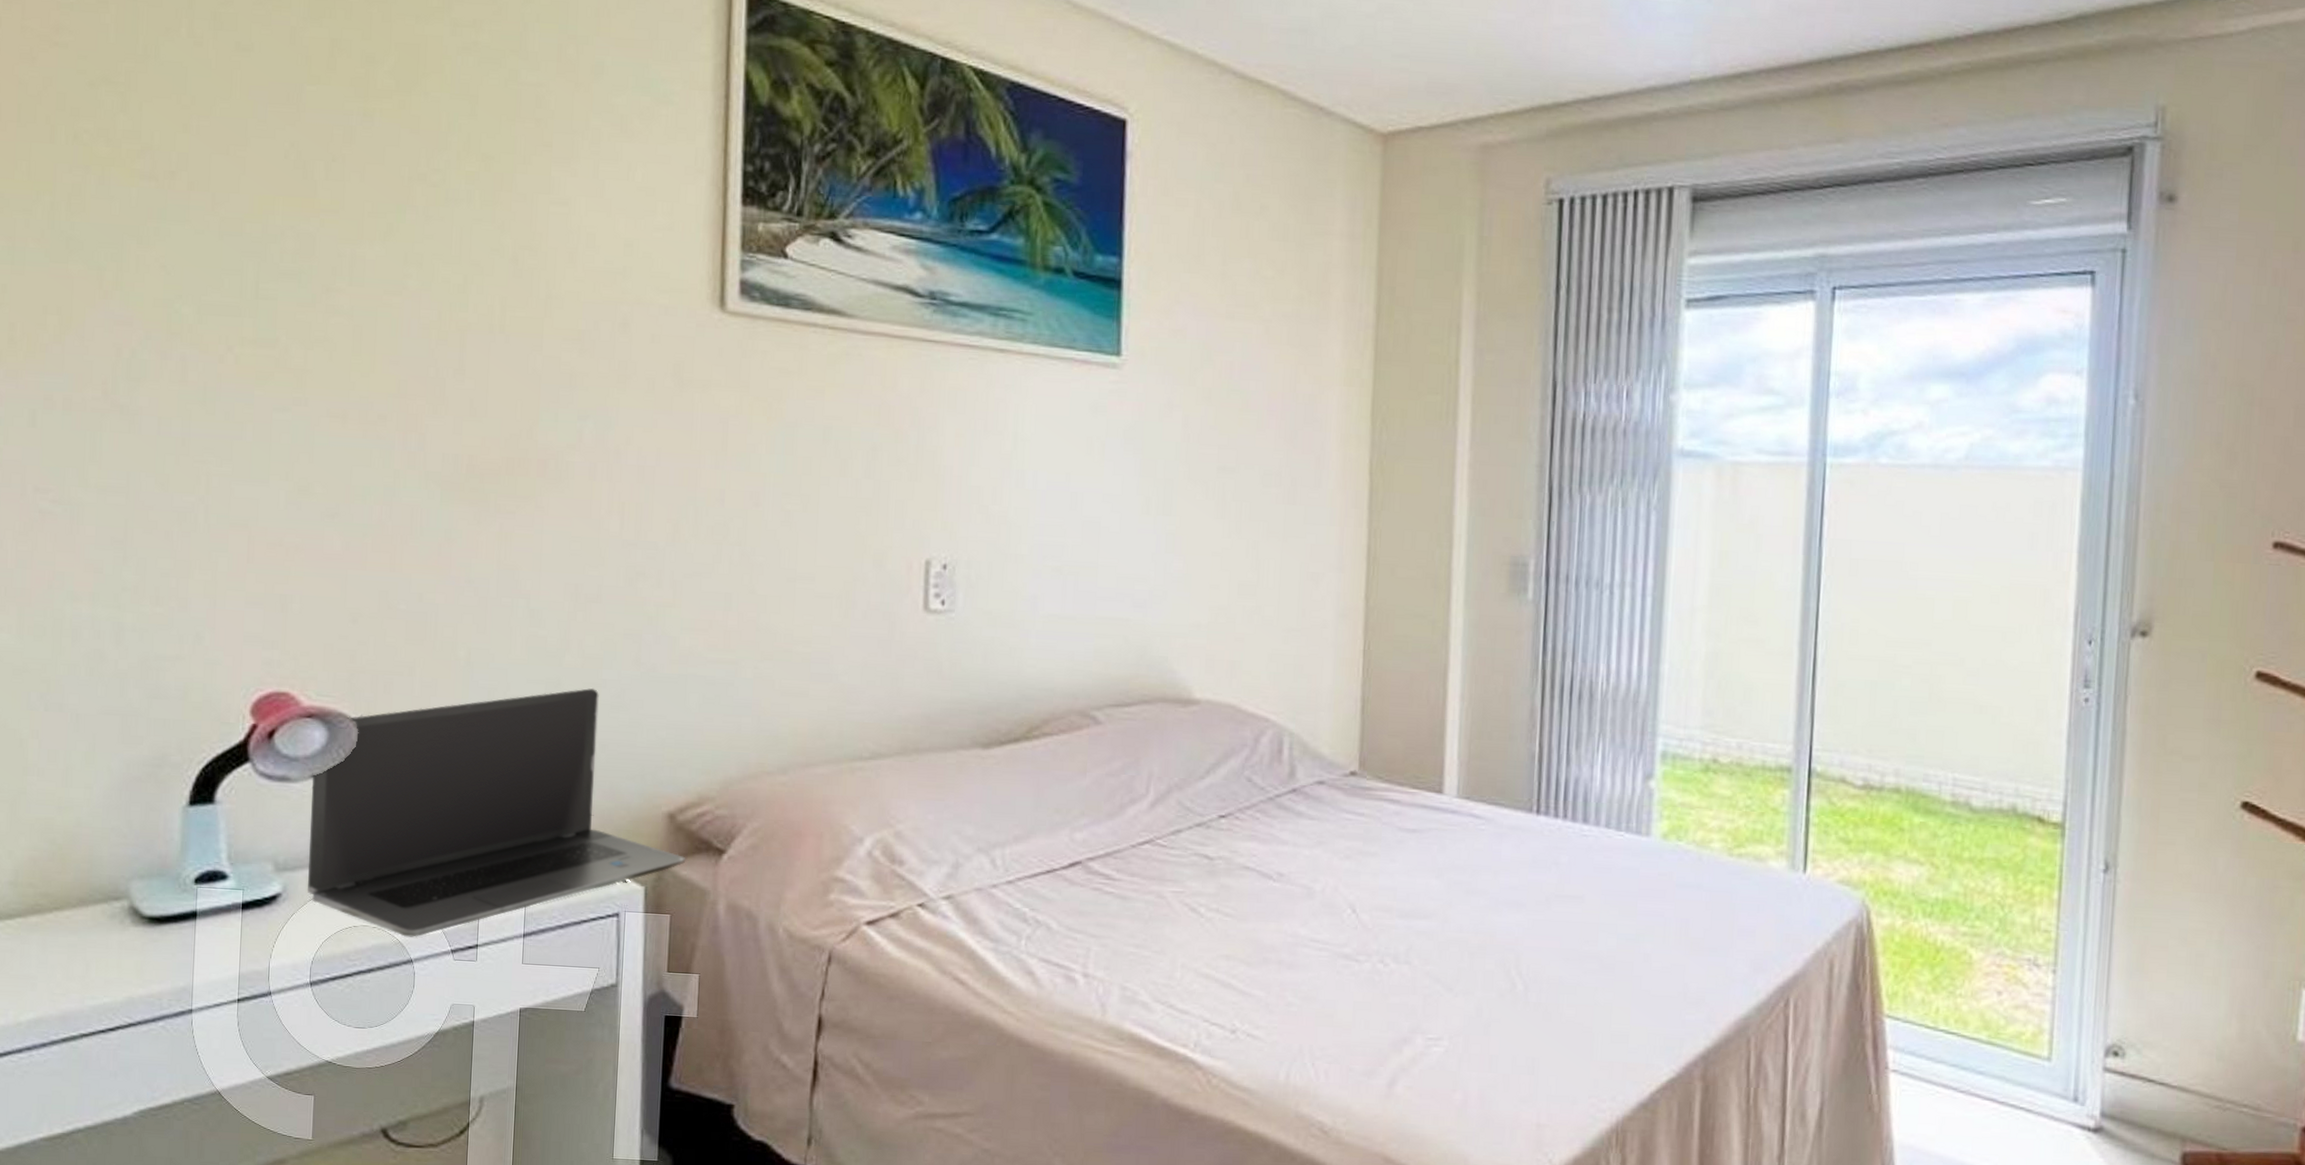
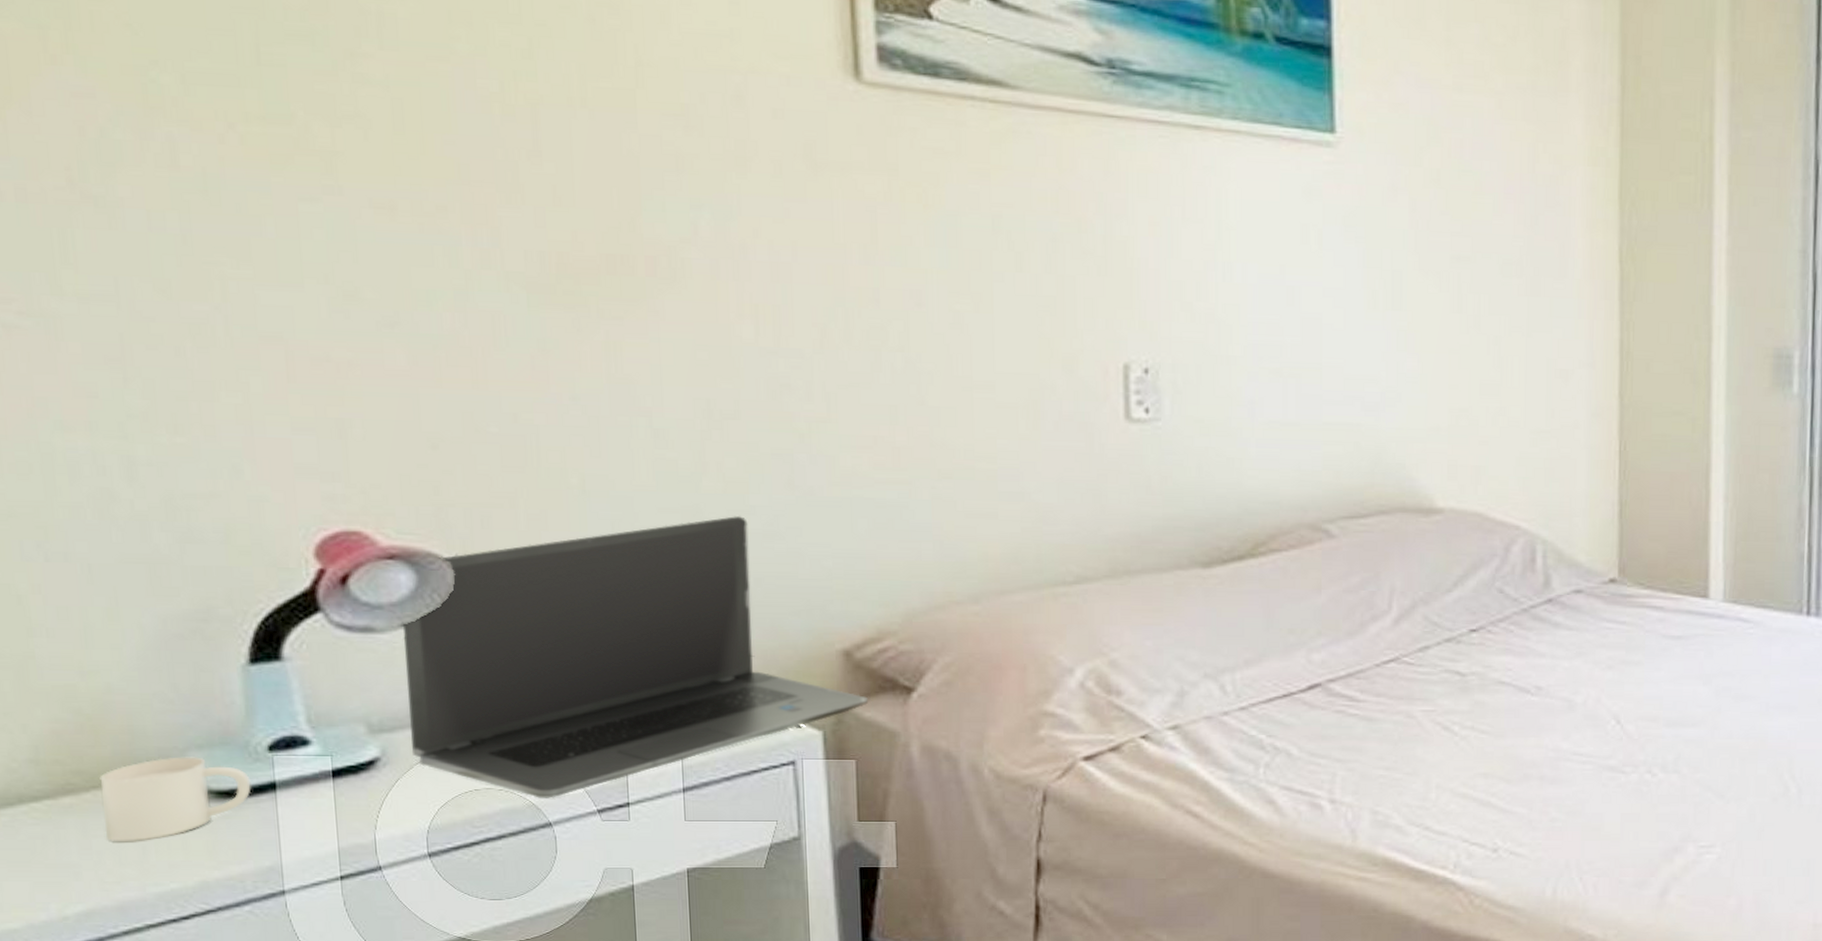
mug: none [60,885,178,959] -> present [99,757,252,842]

